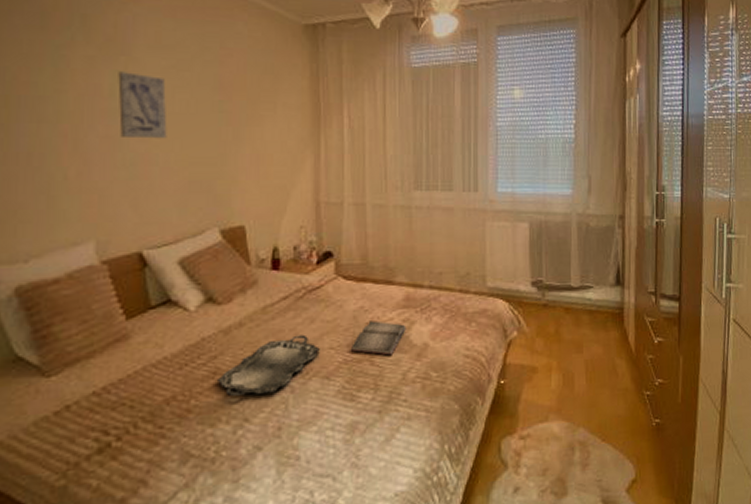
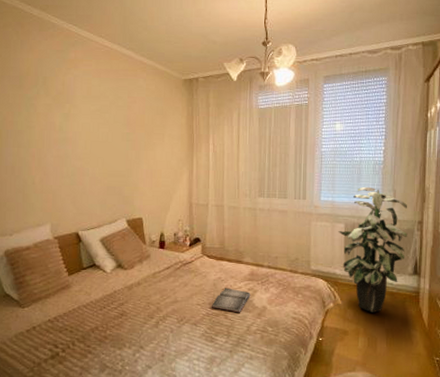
wall art: present [118,71,167,139] -> none [64,114,94,159]
serving tray: present [218,334,320,396] -> none [124,293,190,331]
indoor plant: none [521,172,607,340] -> present [338,186,408,312]

